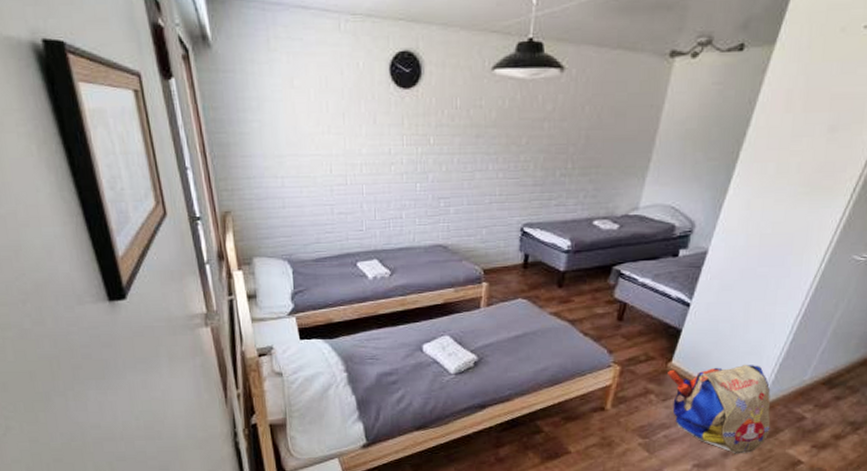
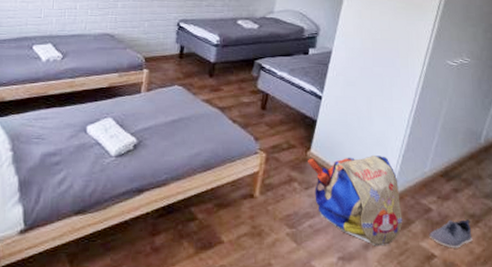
shoe: none [798,427,850,455] -> present [429,219,473,249]

